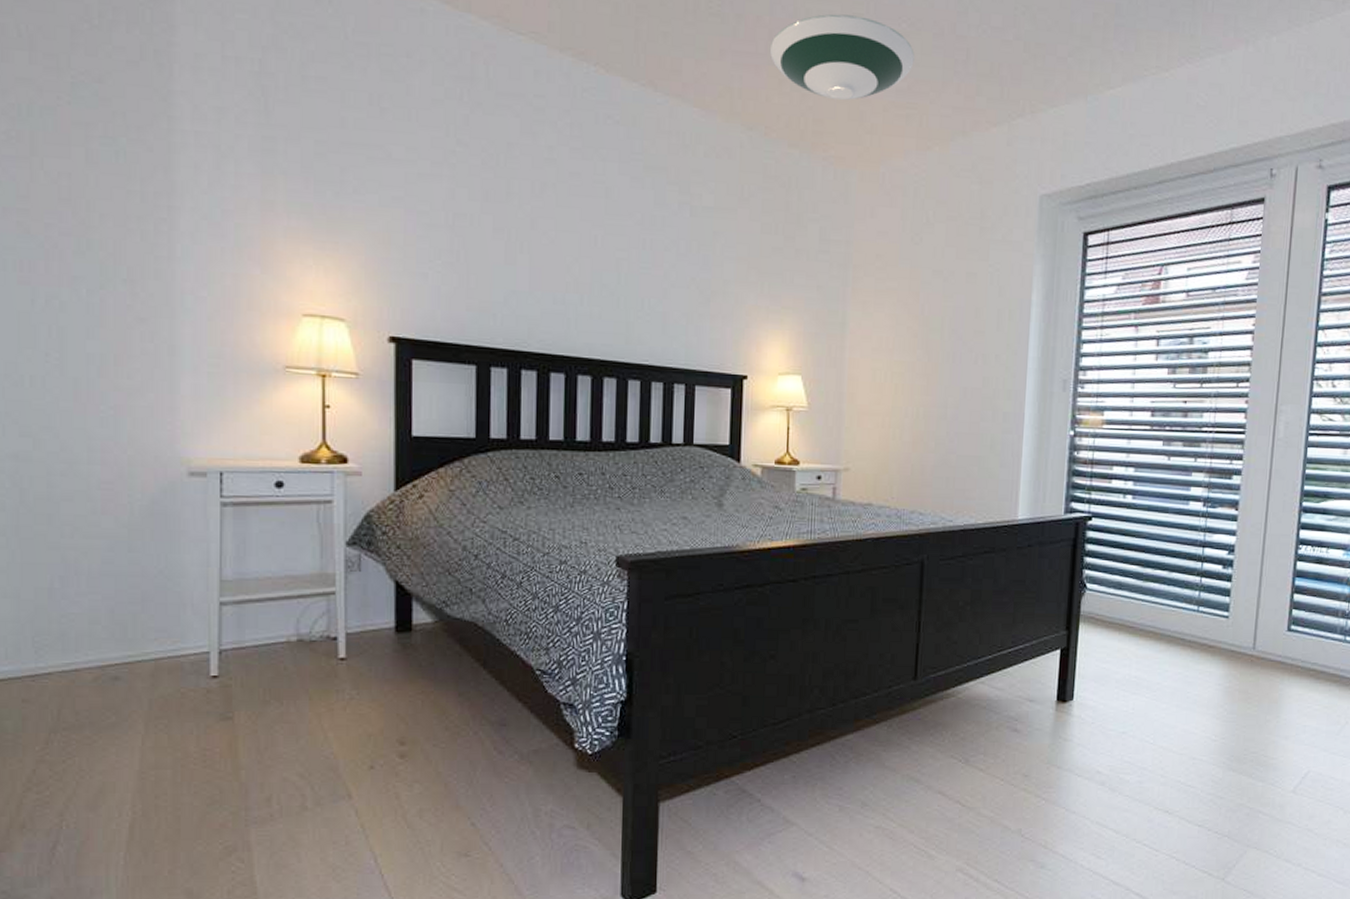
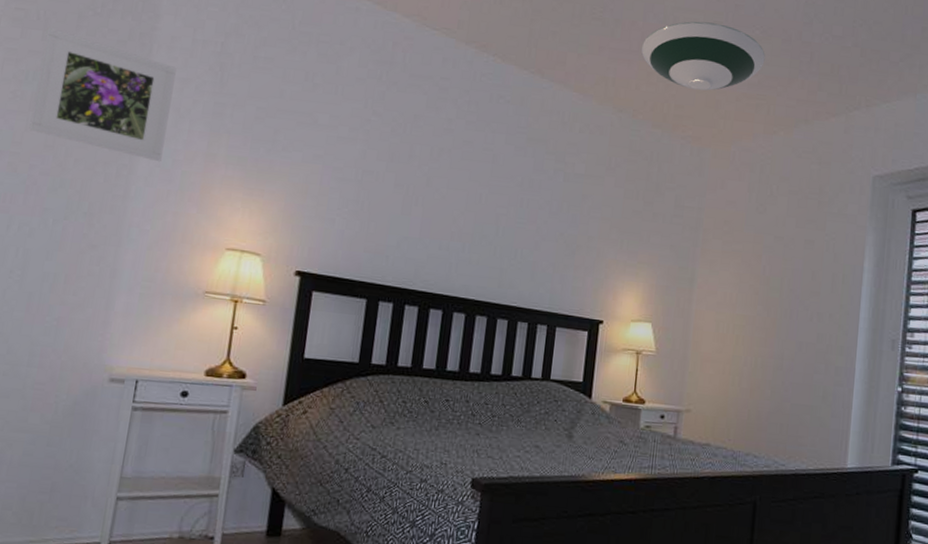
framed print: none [34,47,208,214] -> present [29,28,177,162]

